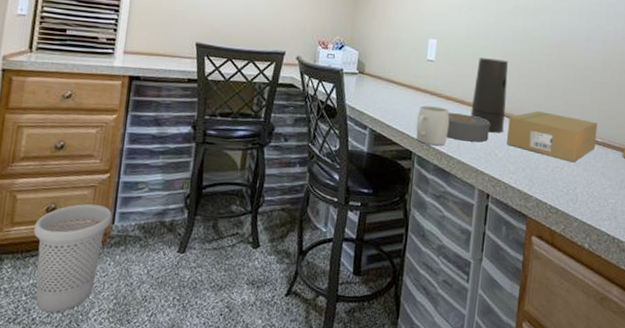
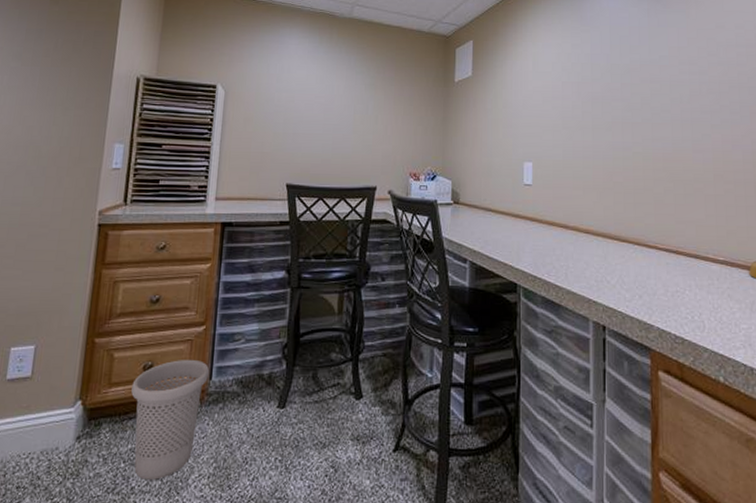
mug: present [416,105,450,145] -> none [519,233,554,275]
adhesive tape: present [446,113,490,142] -> none [551,239,598,269]
canister: present [470,58,508,133] -> none [576,178,613,258]
box: present [507,111,598,163] -> none [618,231,718,285]

